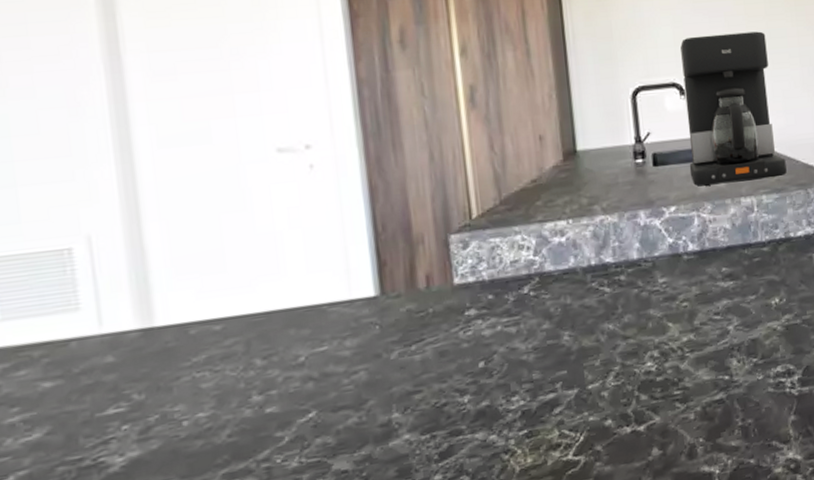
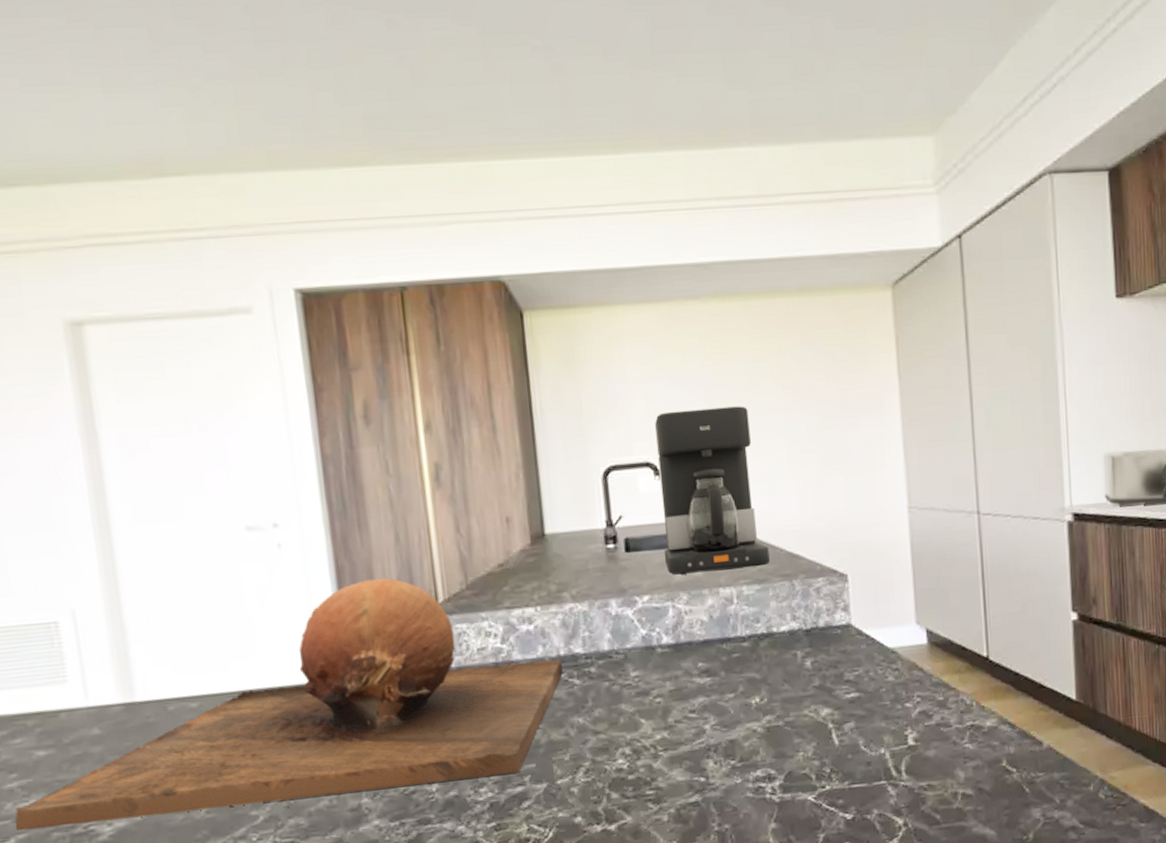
chopping board: none [14,195,594,468] -> present [14,577,563,831]

